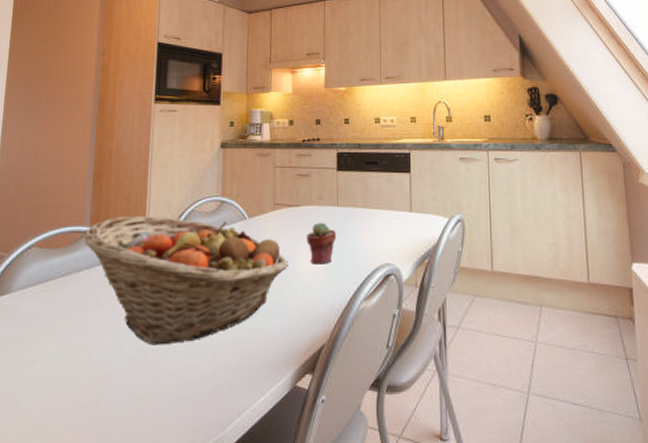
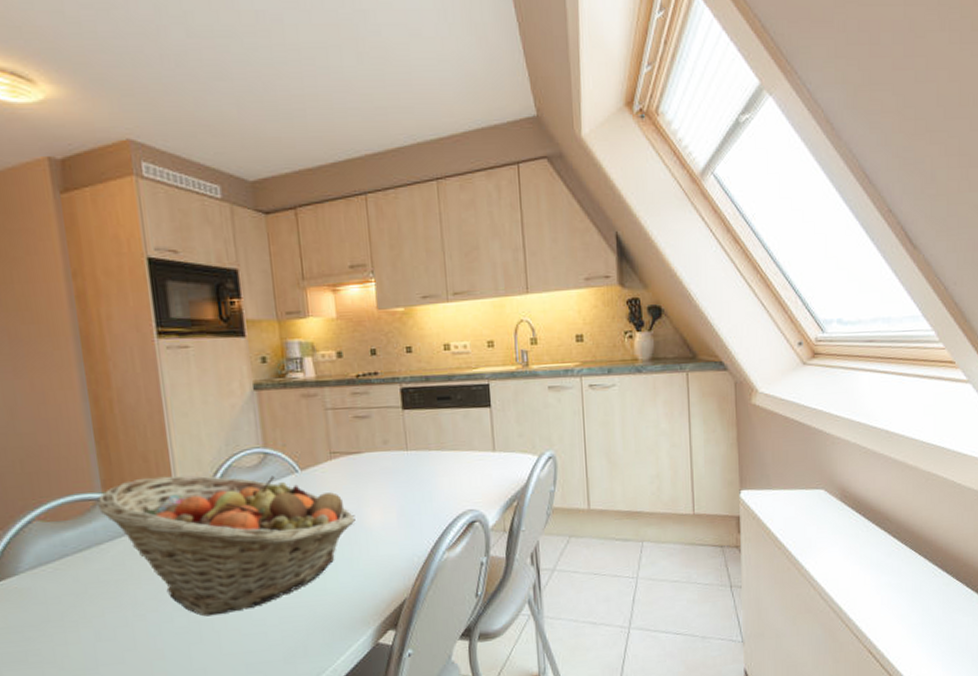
potted succulent: present [306,222,337,265] -> none [373,469,410,517]

